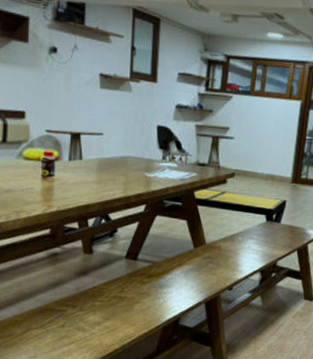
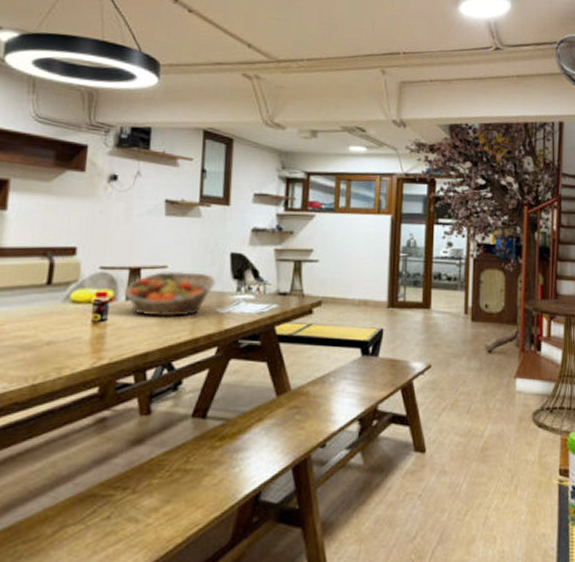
fruit basket: none [67,137,144,177] -> present [124,270,216,316]

